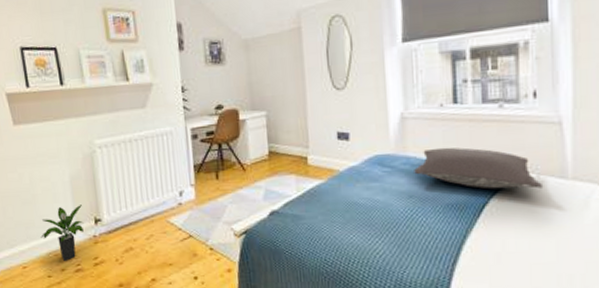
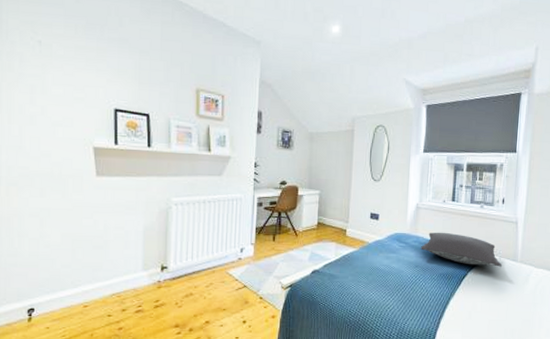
potted plant: present [41,205,84,261] -> none [106,253,151,302]

